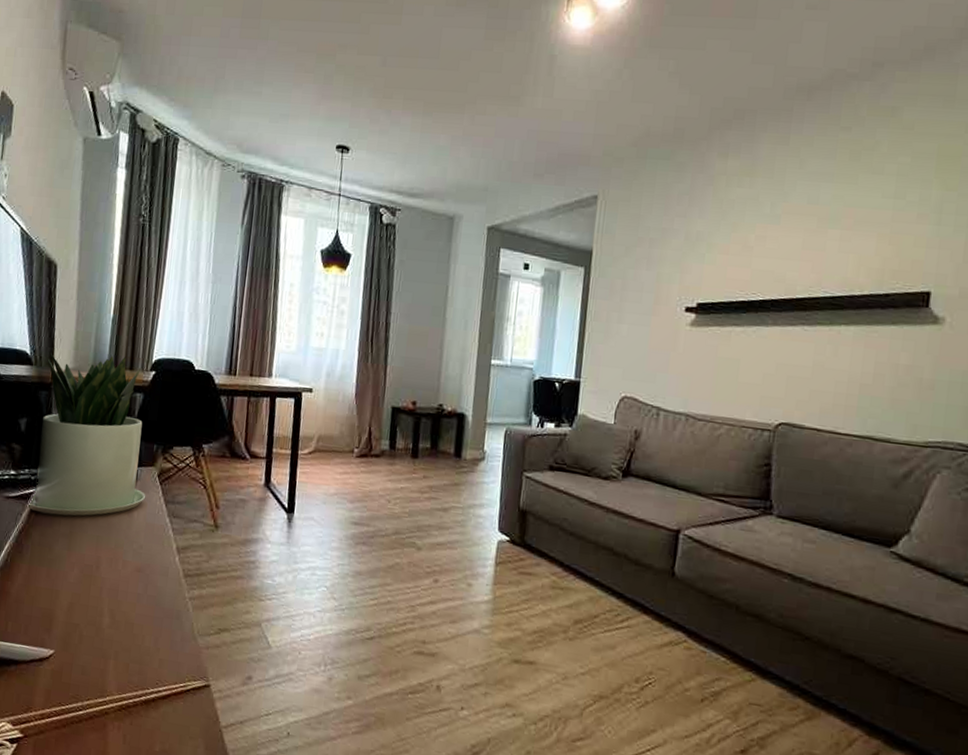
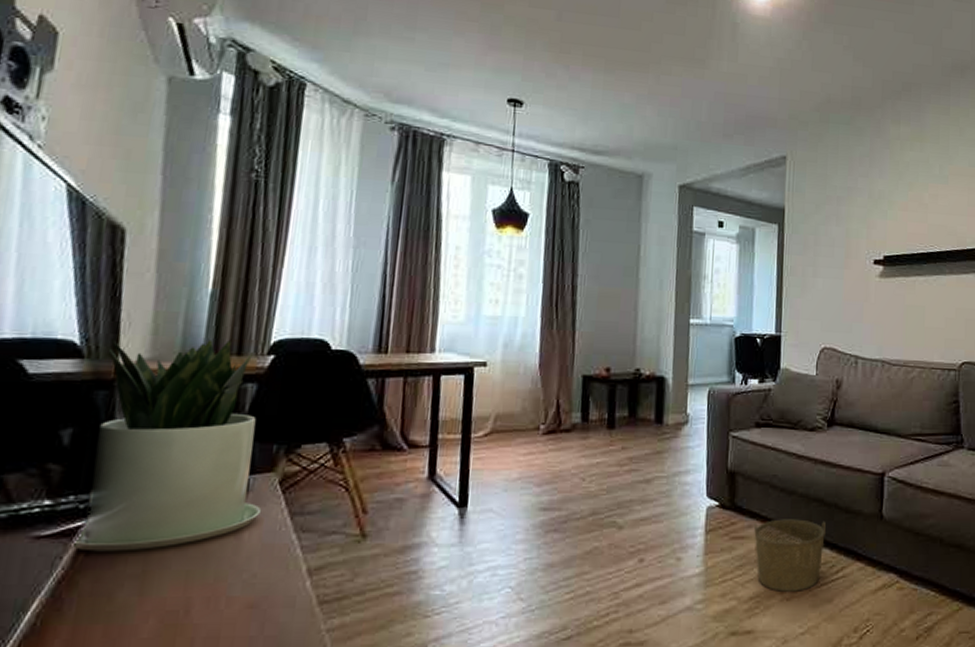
basket: none [541,561,614,634] -> present [753,519,827,592]

